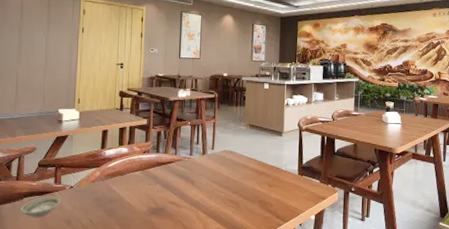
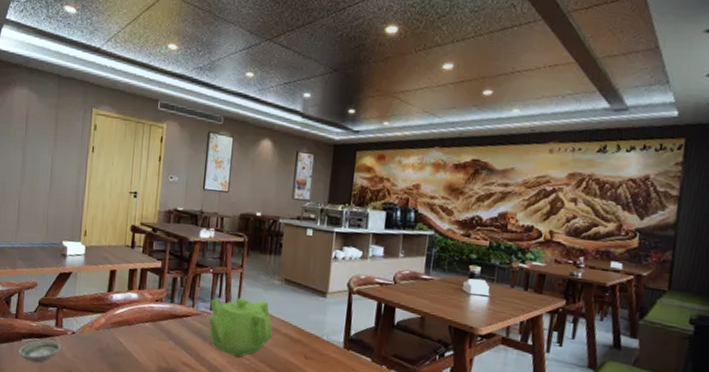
teapot: none [189,143,243,192] -> present [208,298,273,358]

